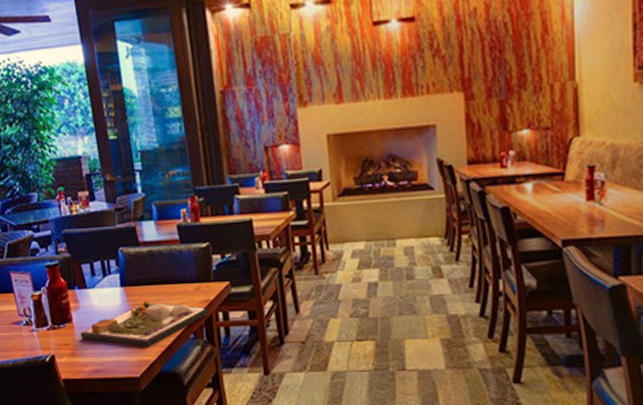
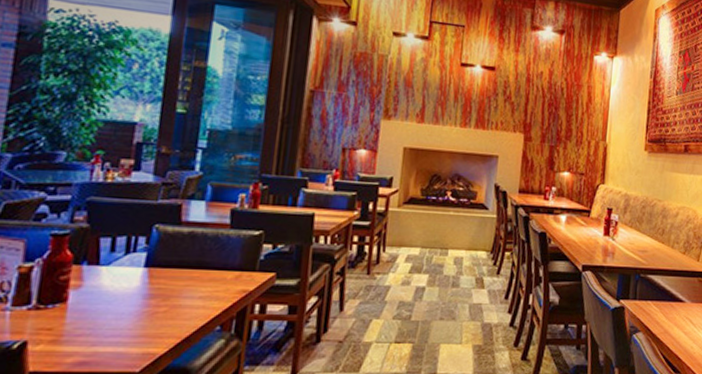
dinner plate: present [80,301,209,348] -> none [72,286,245,339]

